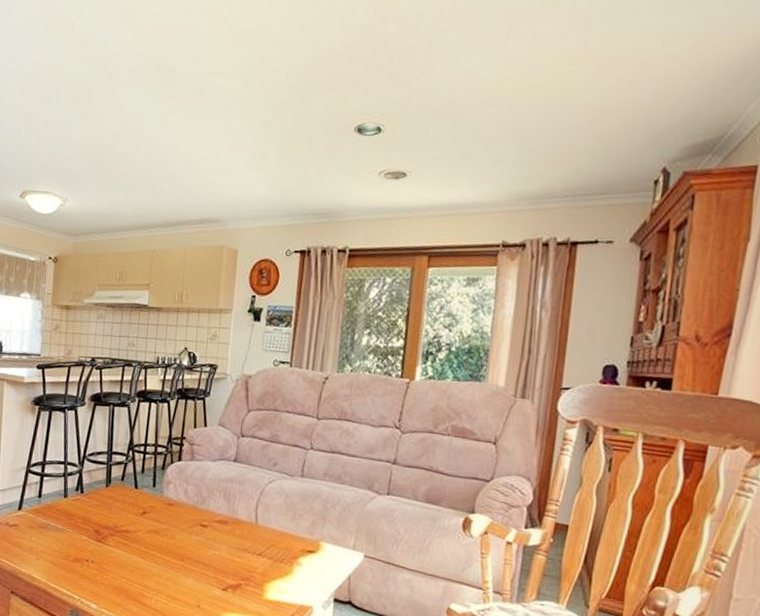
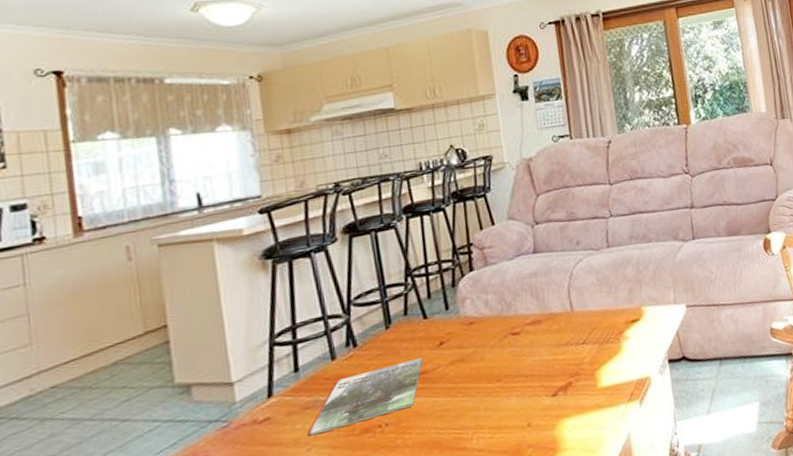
magazine: none [38,514,128,555] -> present [308,357,423,437]

